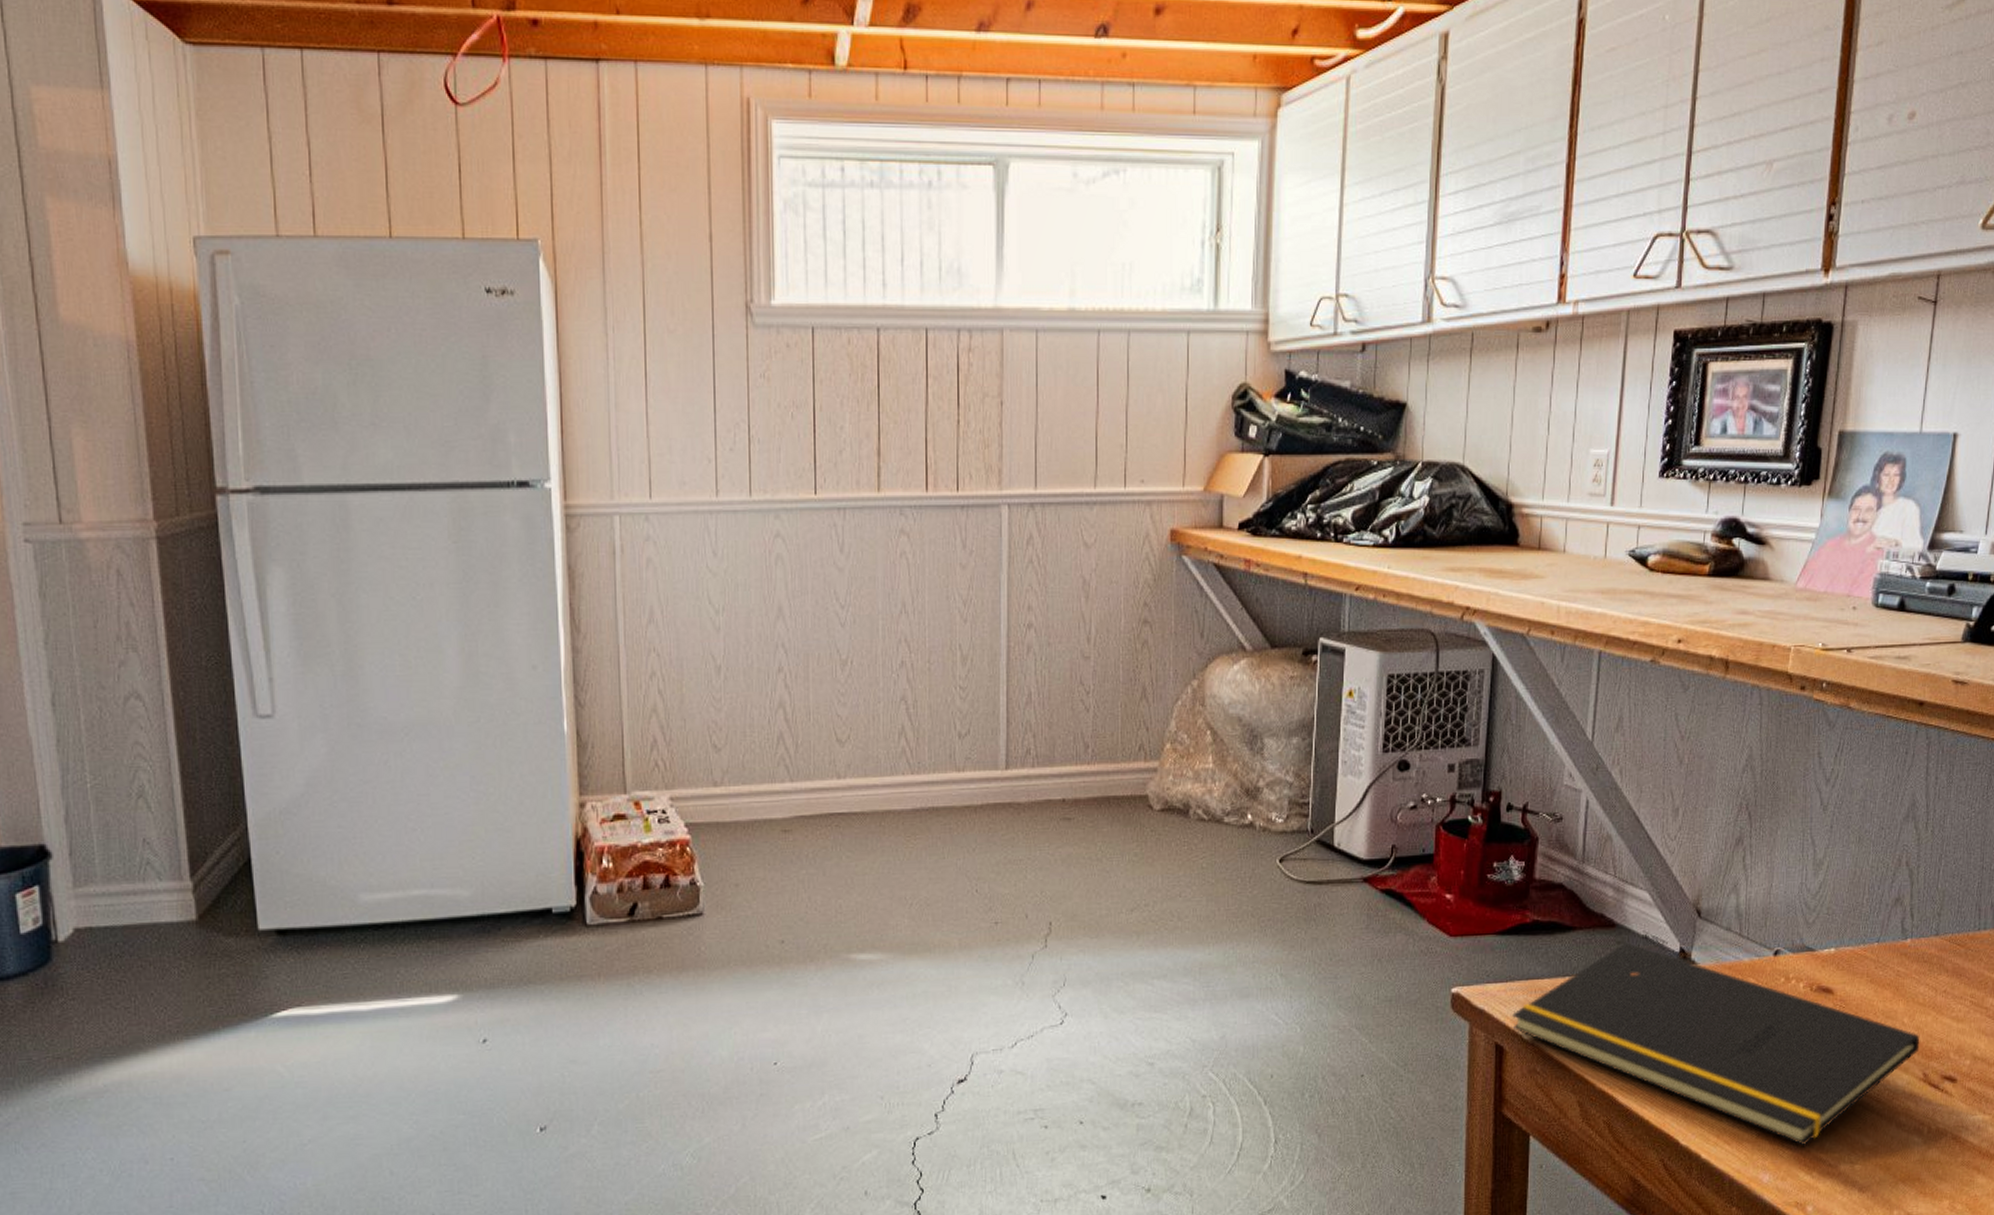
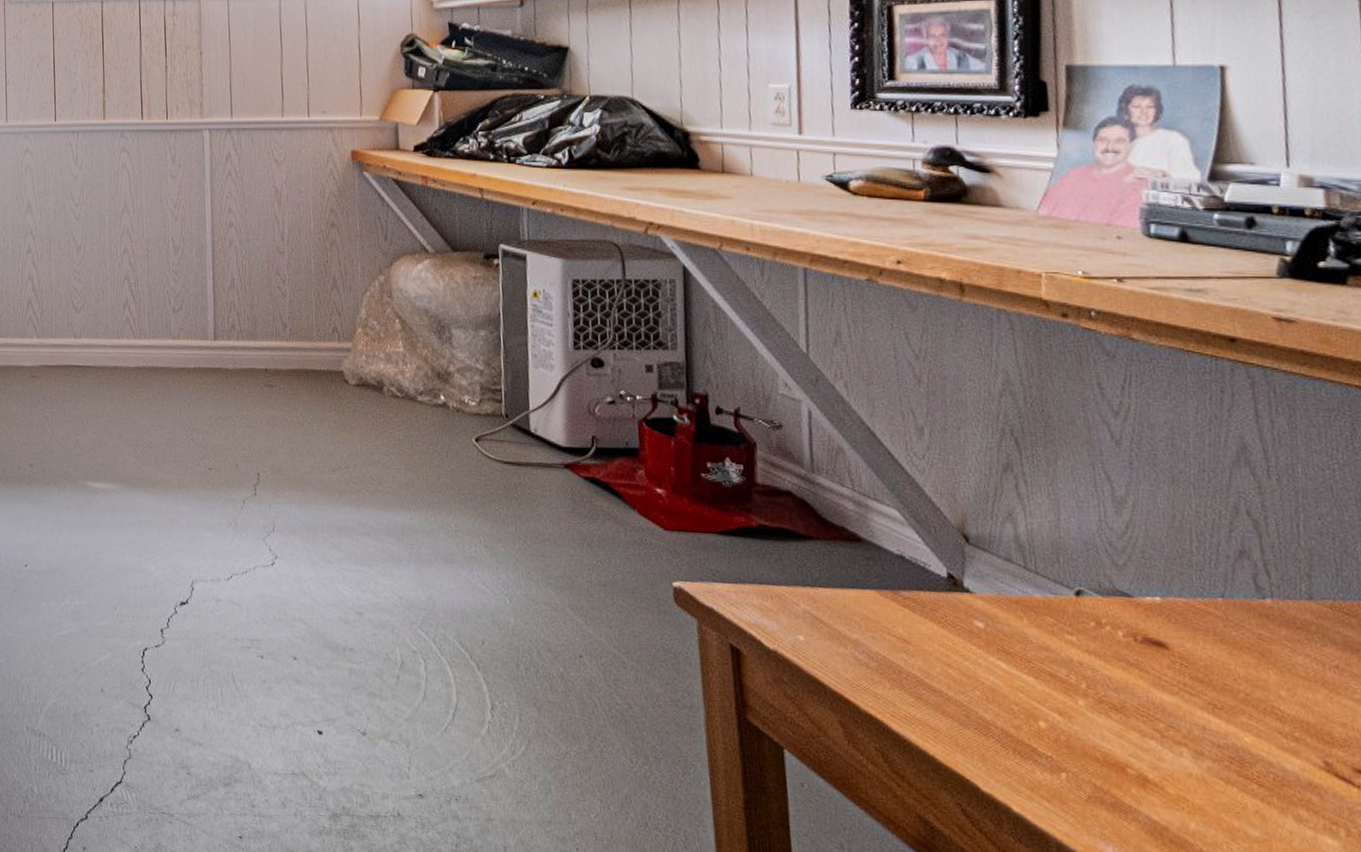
notepad: present [1512,942,1920,1146] -> none [747,559,1312,821]

